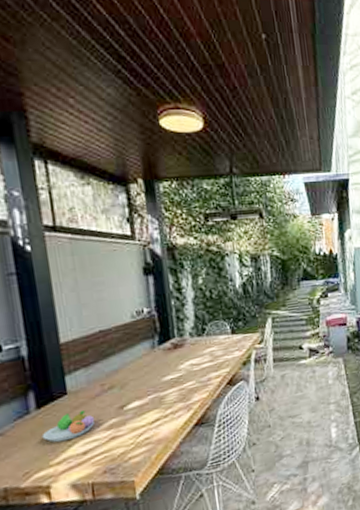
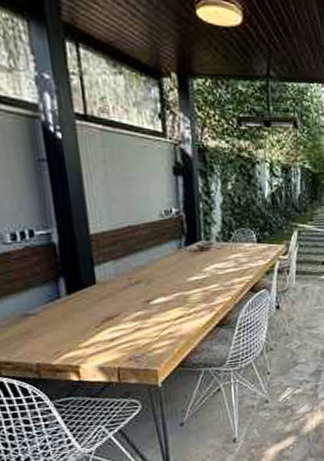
fruit bowl: present [42,411,95,443] -> none [71,301,122,328]

